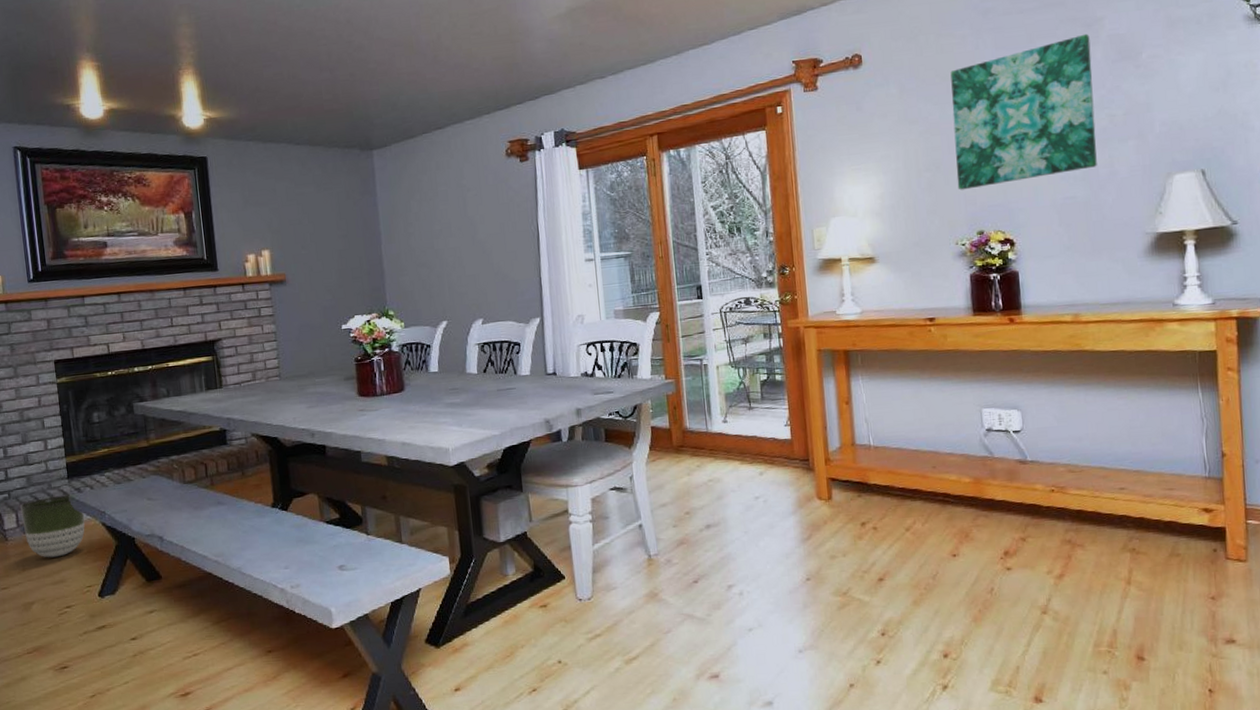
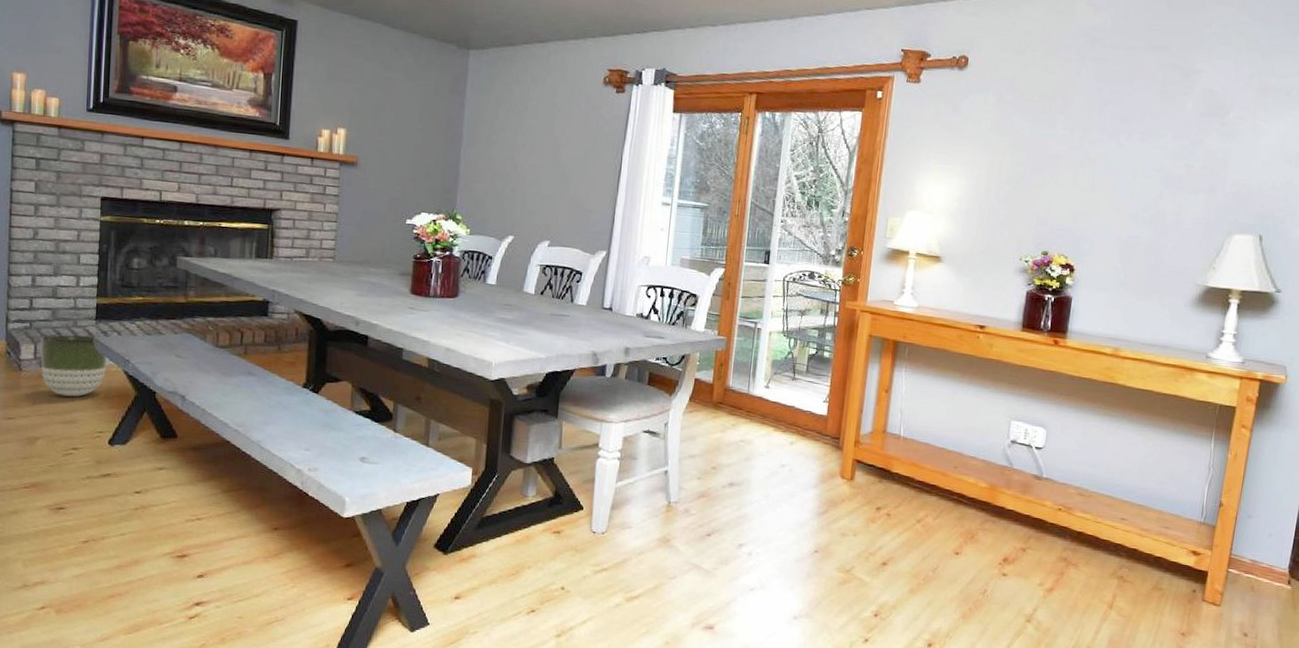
wall art: present [950,33,1097,190] -> none [1032,82,1185,213]

